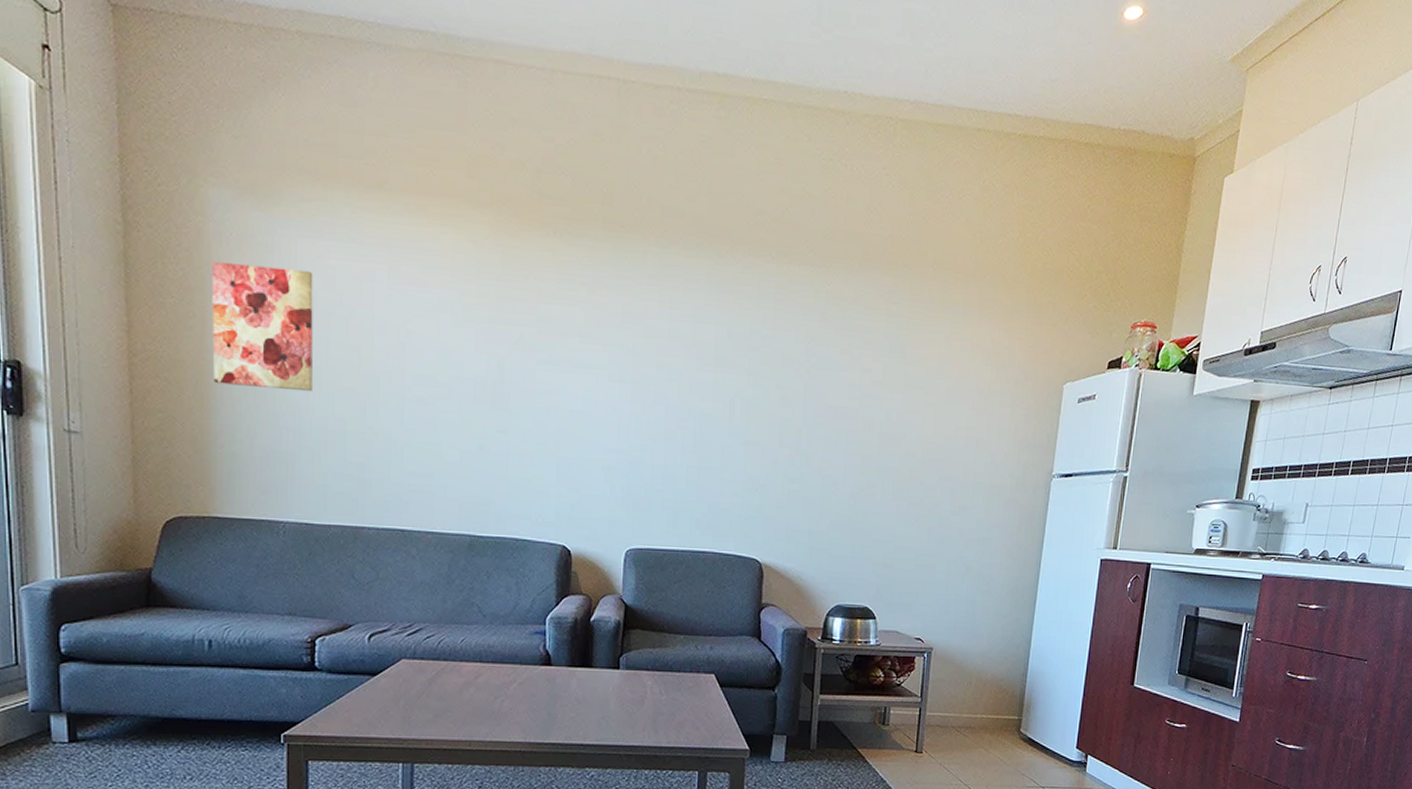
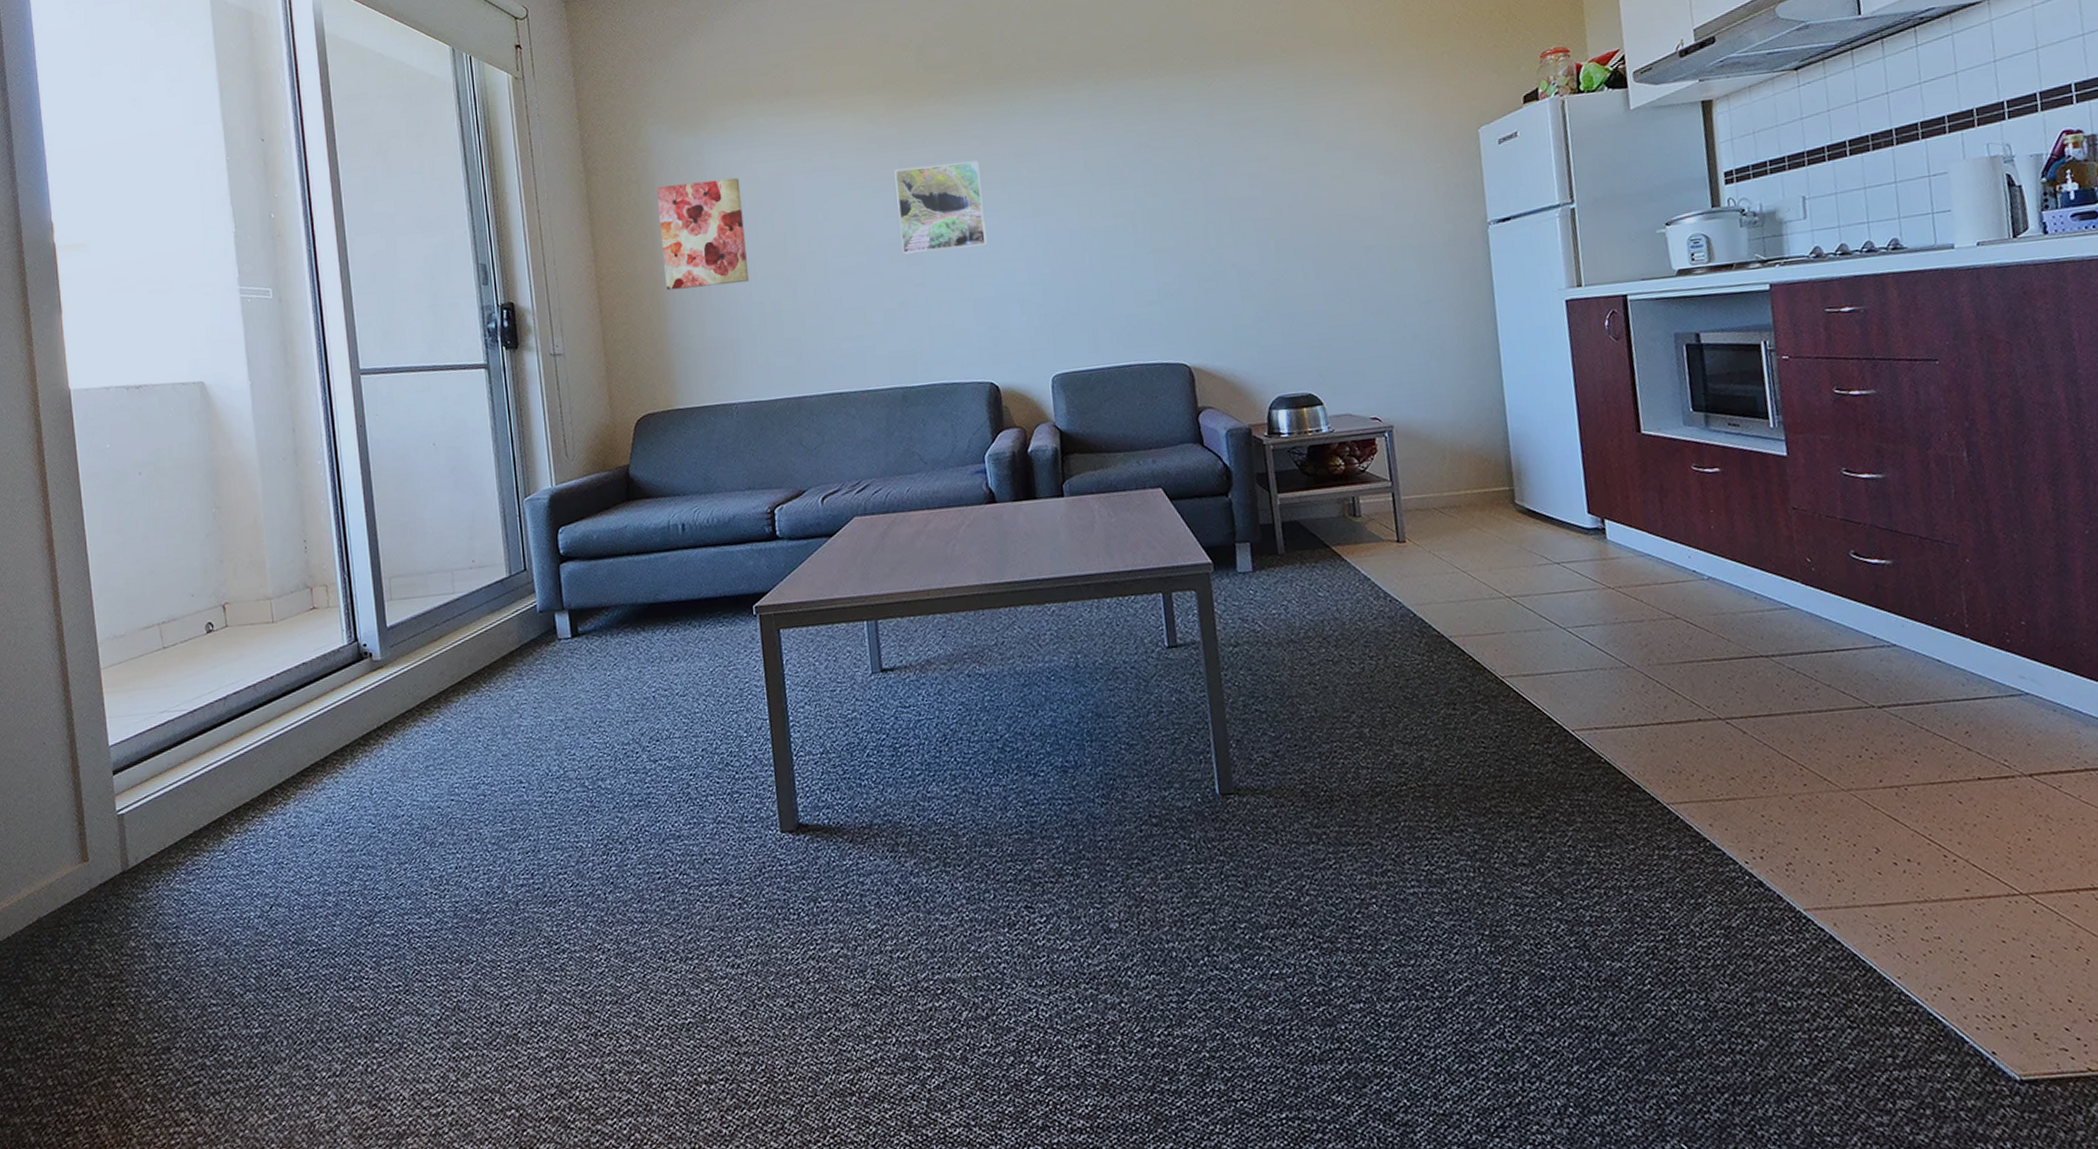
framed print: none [489,301,583,404] -> present [894,160,987,255]

